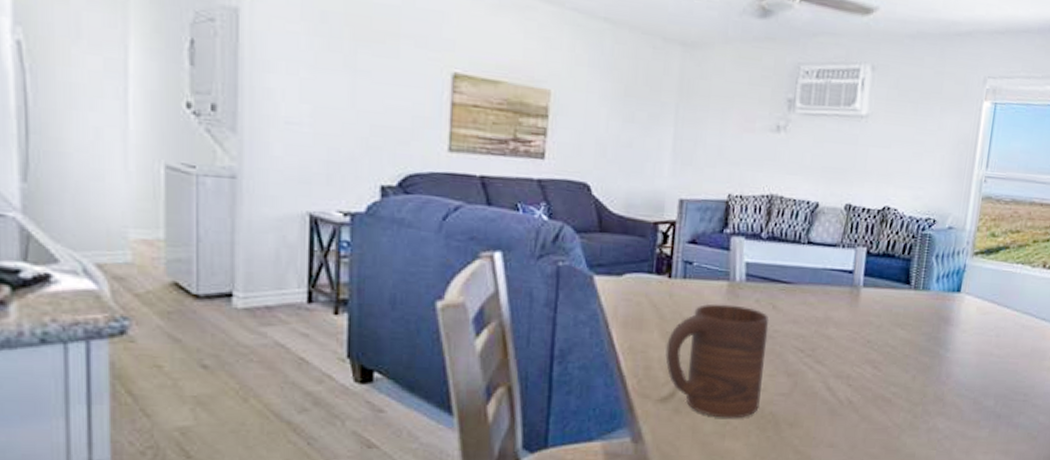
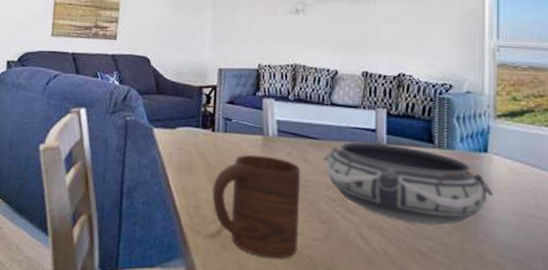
bowl: none [795,284,960,370] -> present [323,141,493,226]

